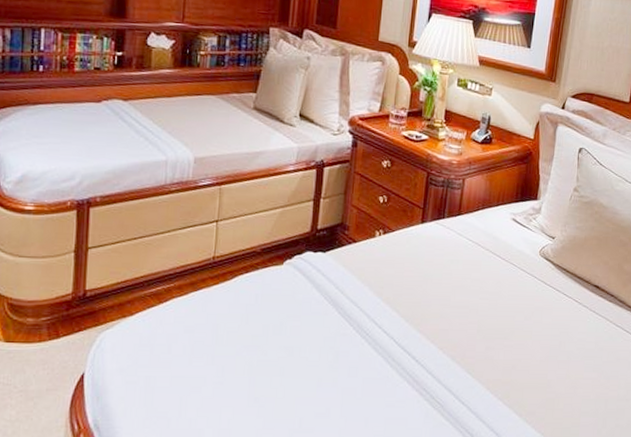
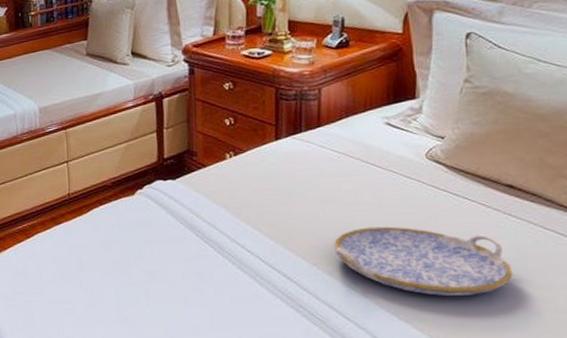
serving tray: none [458,315,591,383] -> present [333,226,512,296]

